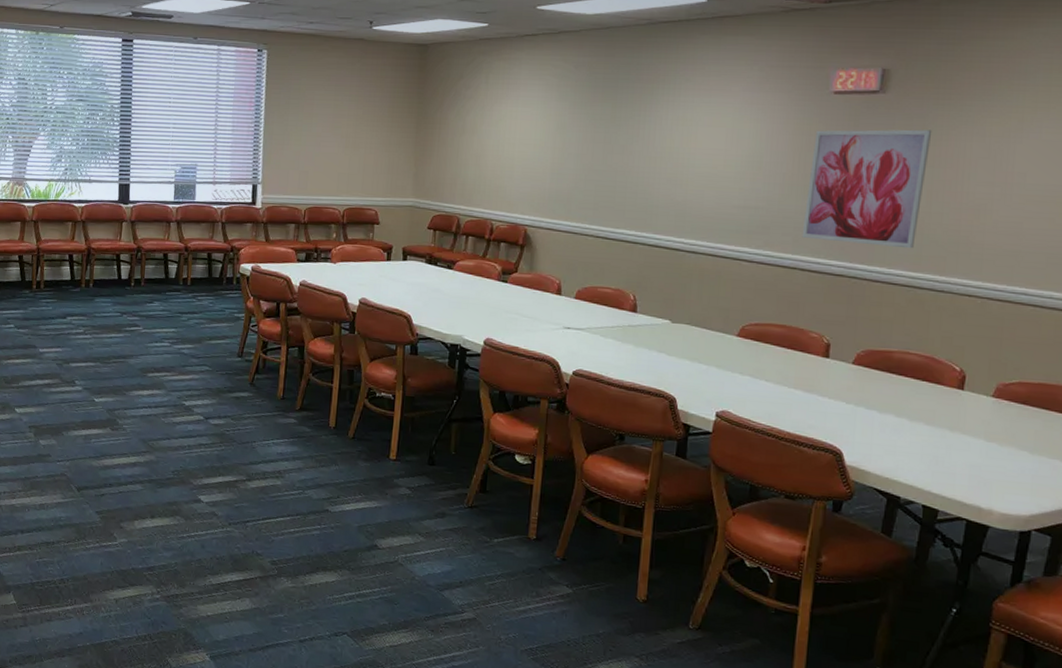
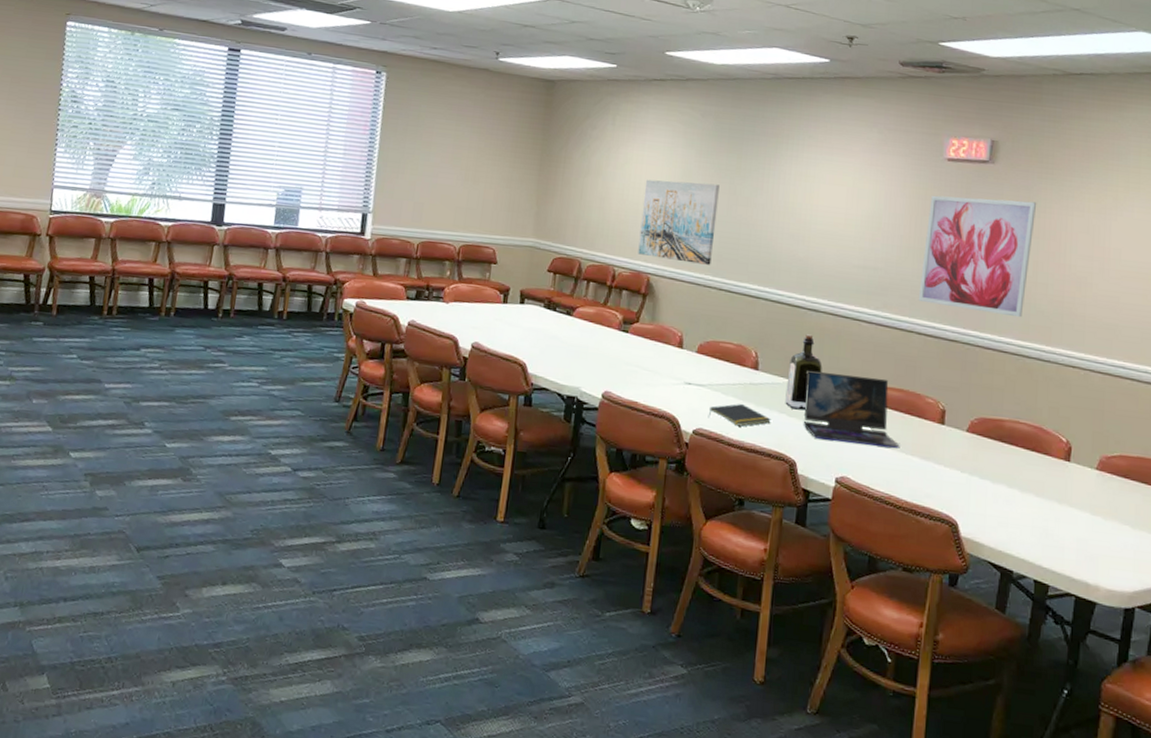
wall art: none [514,134,594,214] -> present [638,179,720,265]
notepad: none [587,345,650,367] -> present [708,404,771,427]
liquor: none [664,276,702,349] -> present [785,334,823,411]
laptop: none [682,310,782,383] -> present [803,370,900,449]

